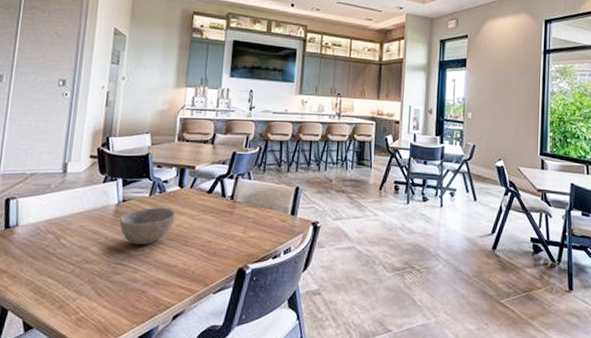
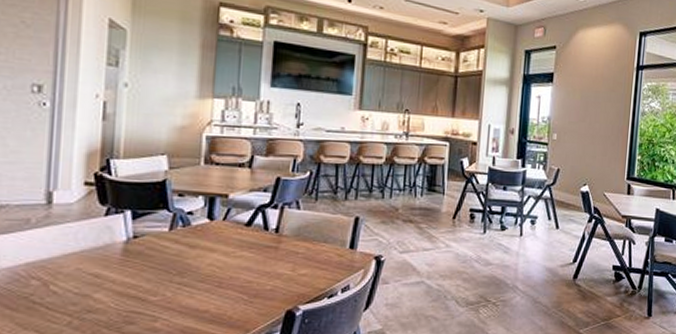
bowl: present [119,207,176,245] -> none [131,243,205,288]

